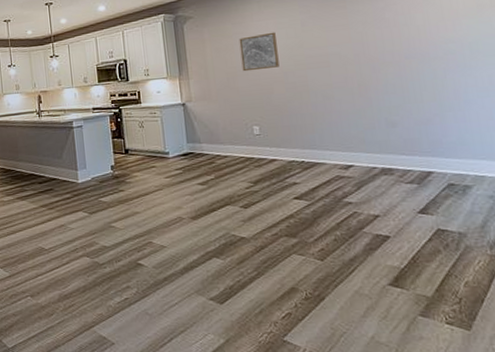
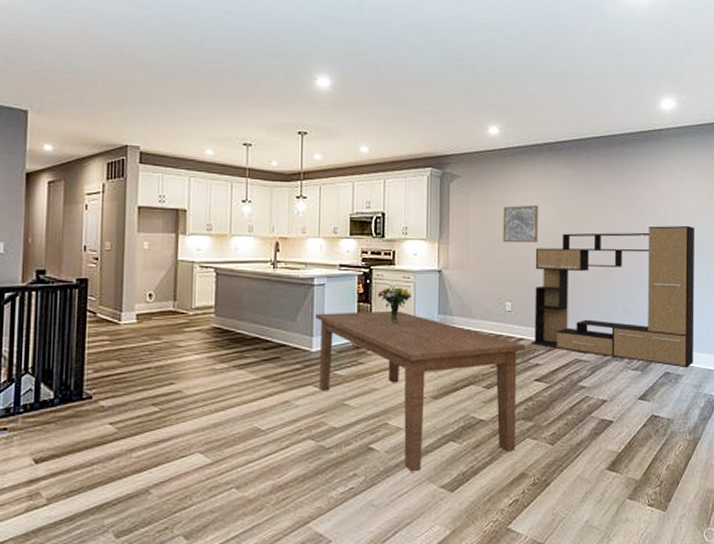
dining table: none [77,142,281,285] -> present [315,310,526,472]
bouquet: none [128,122,160,154] -> present [377,287,412,323]
media console: none [278,28,485,179] -> present [530,226,695,368]

